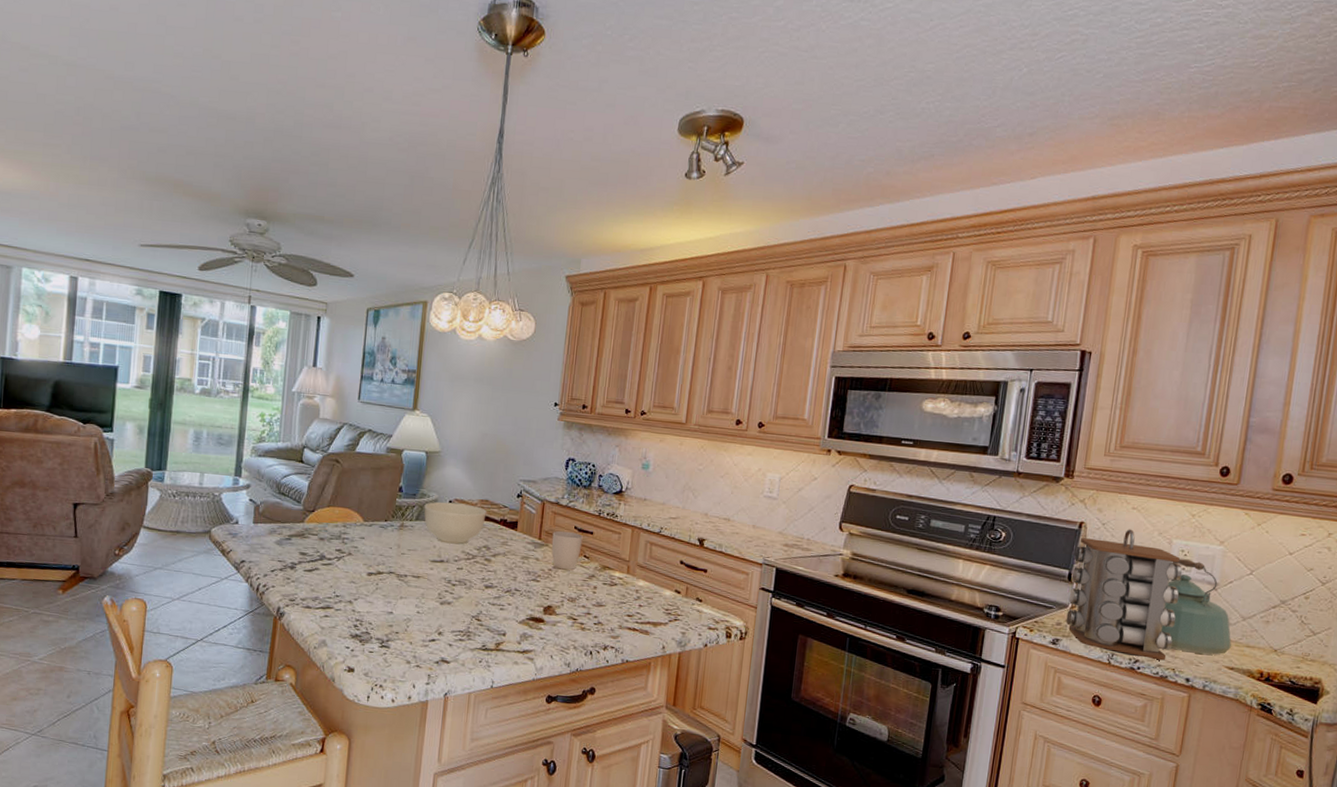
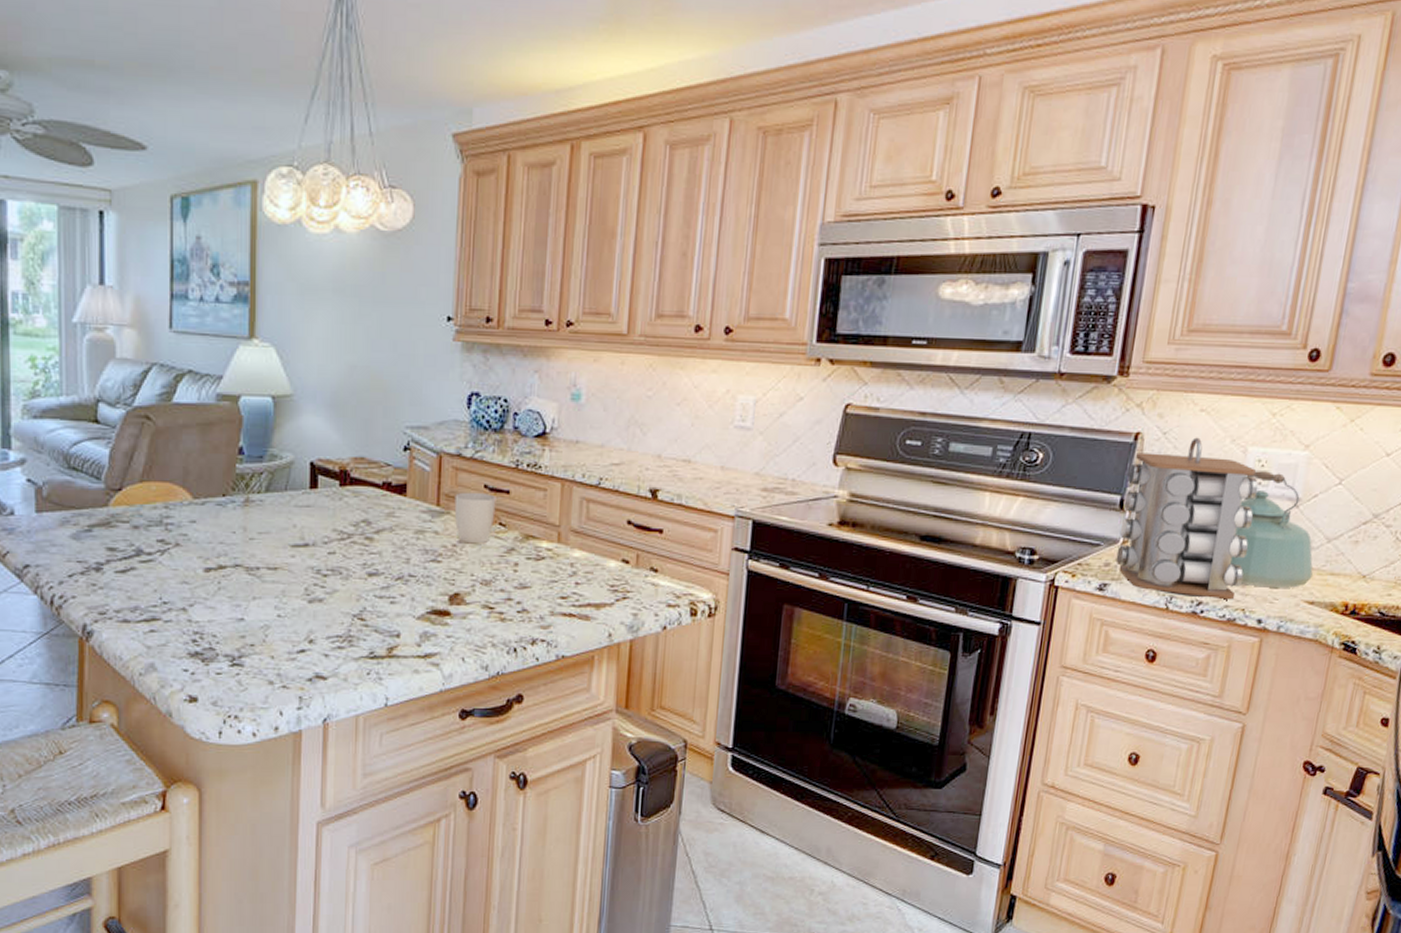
bowl: present [424,501,487,545] -> none [276,464,363,521]

